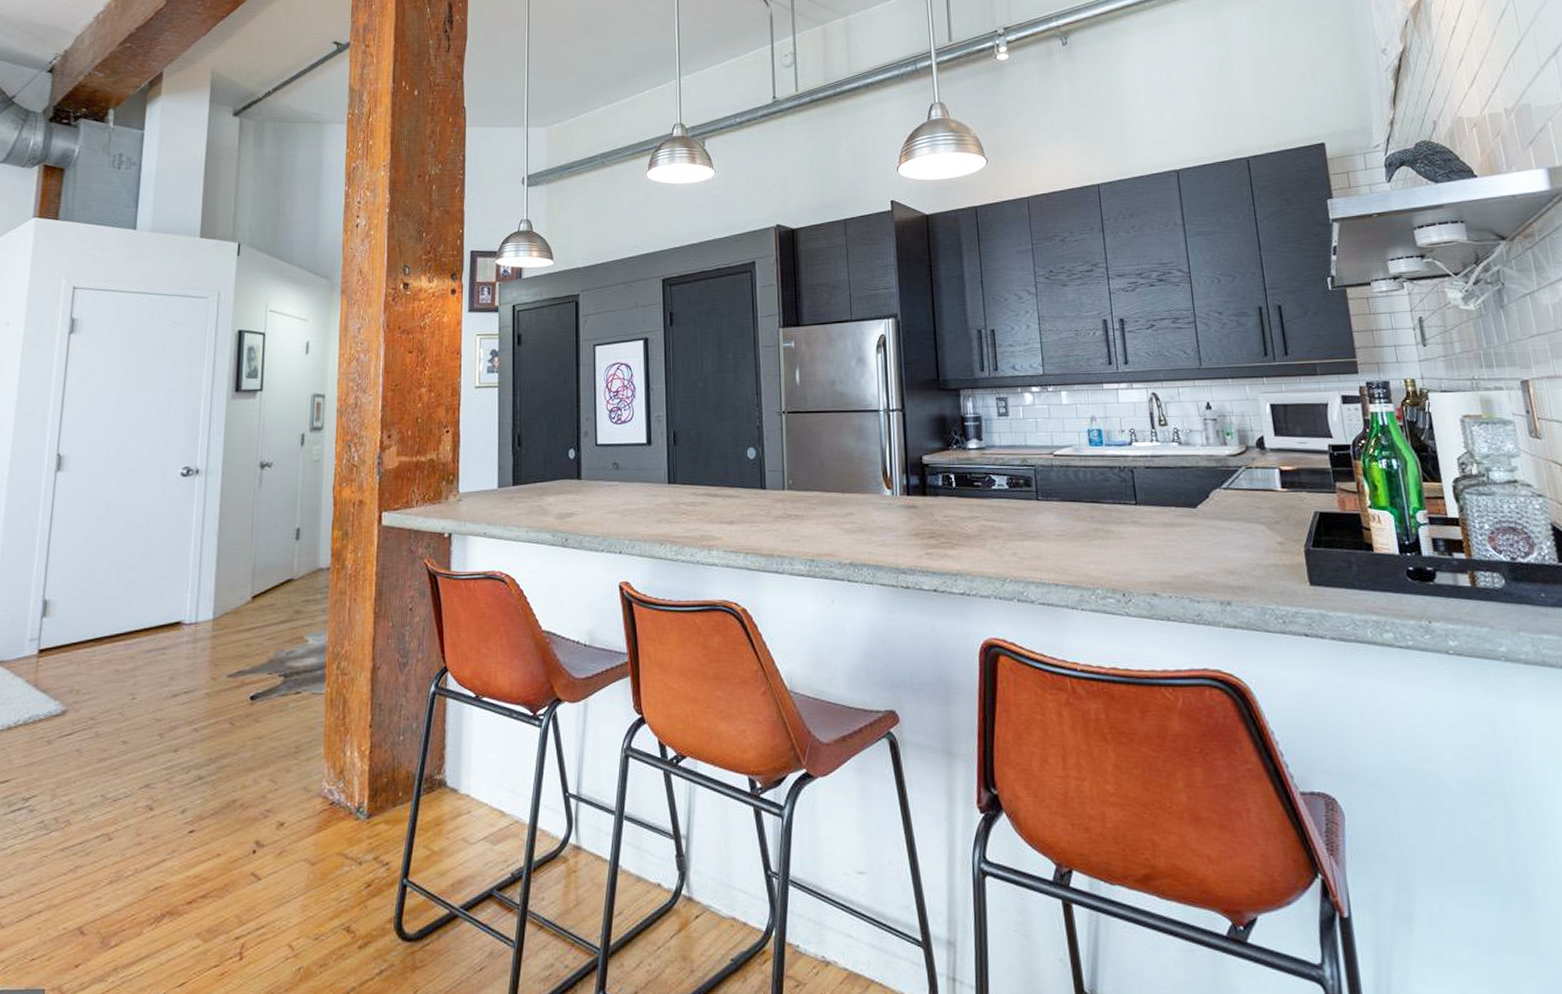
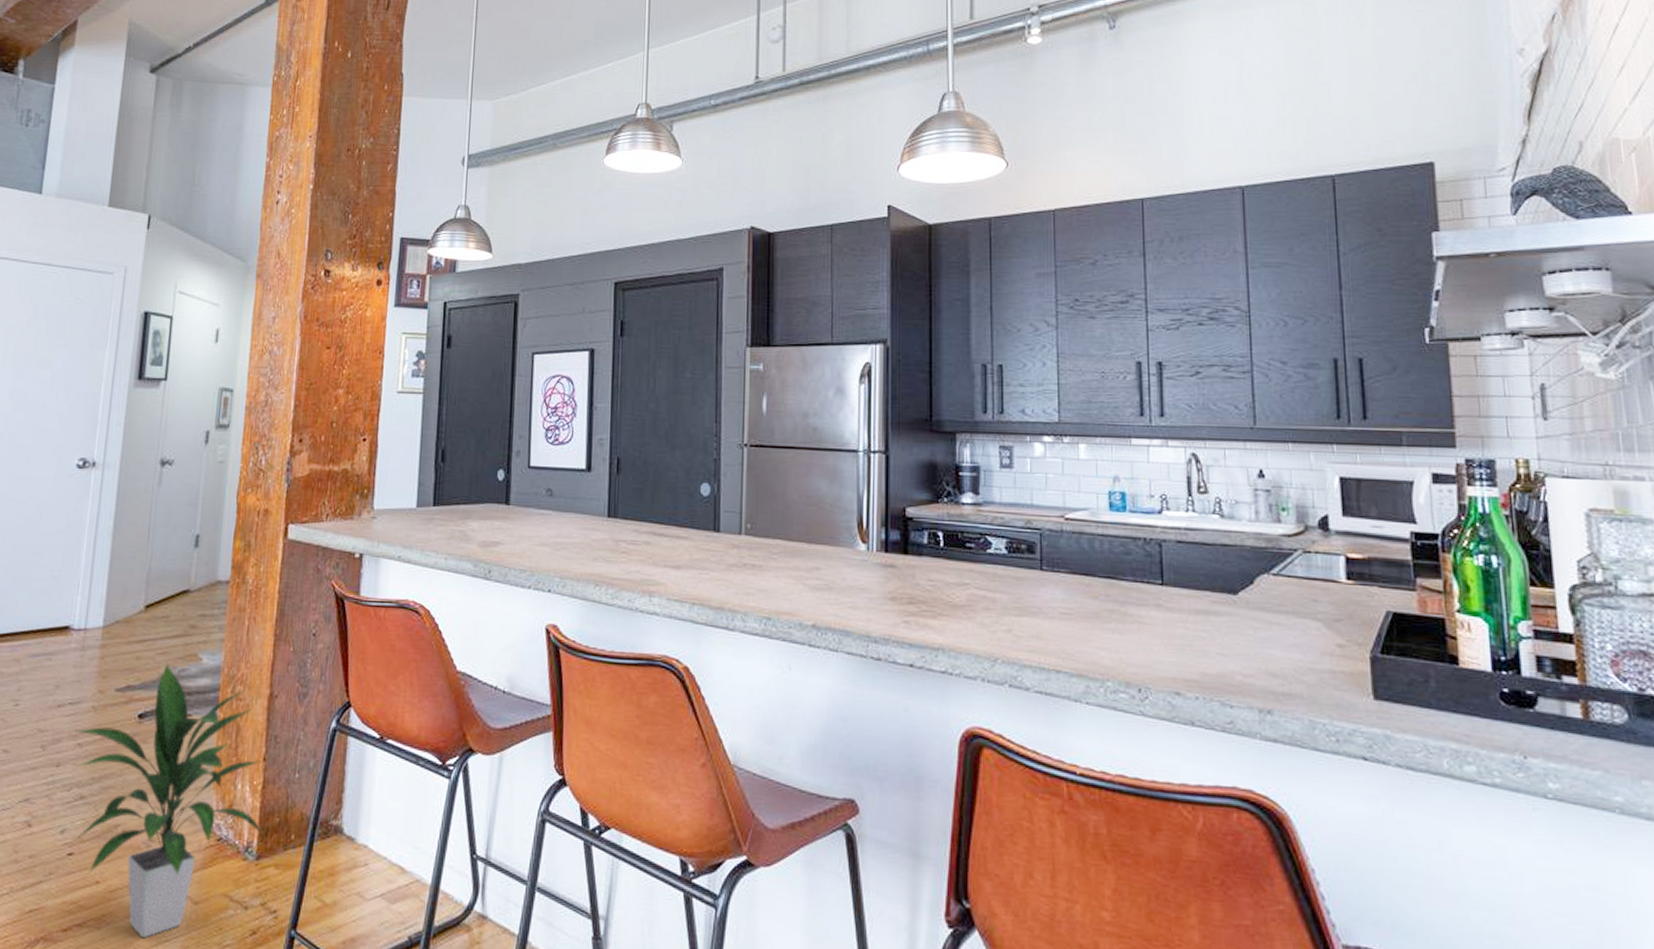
indoor plant: none [190,646,379,901] -> present [75,662,269,938]

